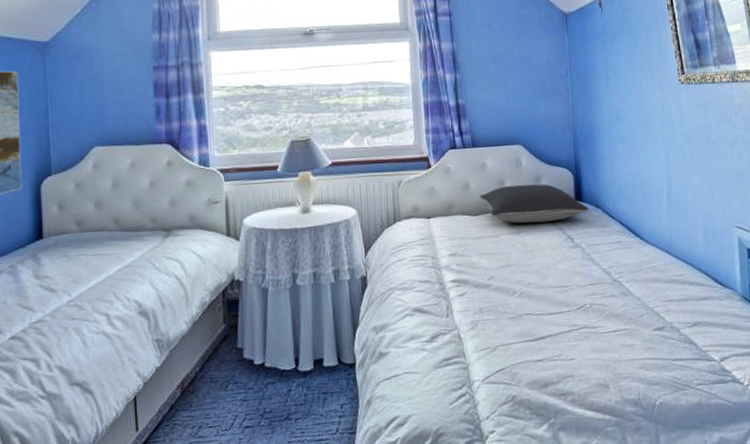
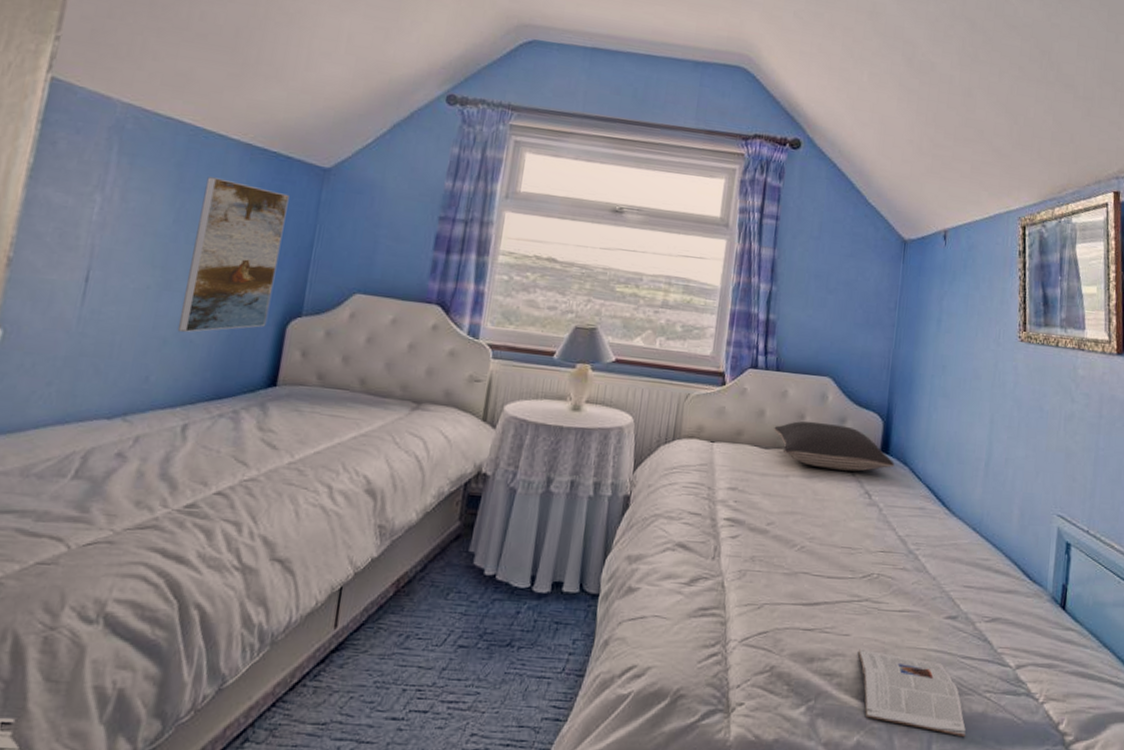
magazine: none [584,368,686,426] -> present [857,648,966,737]

